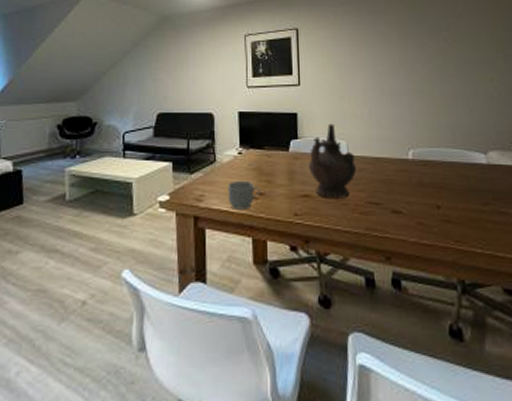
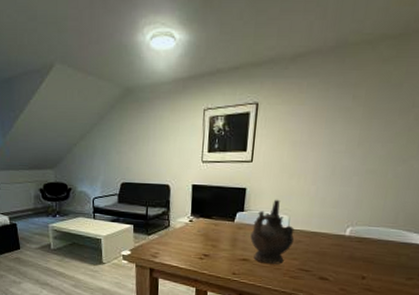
mug: present [227,180,261,210] -> none [178,243,206,267]

